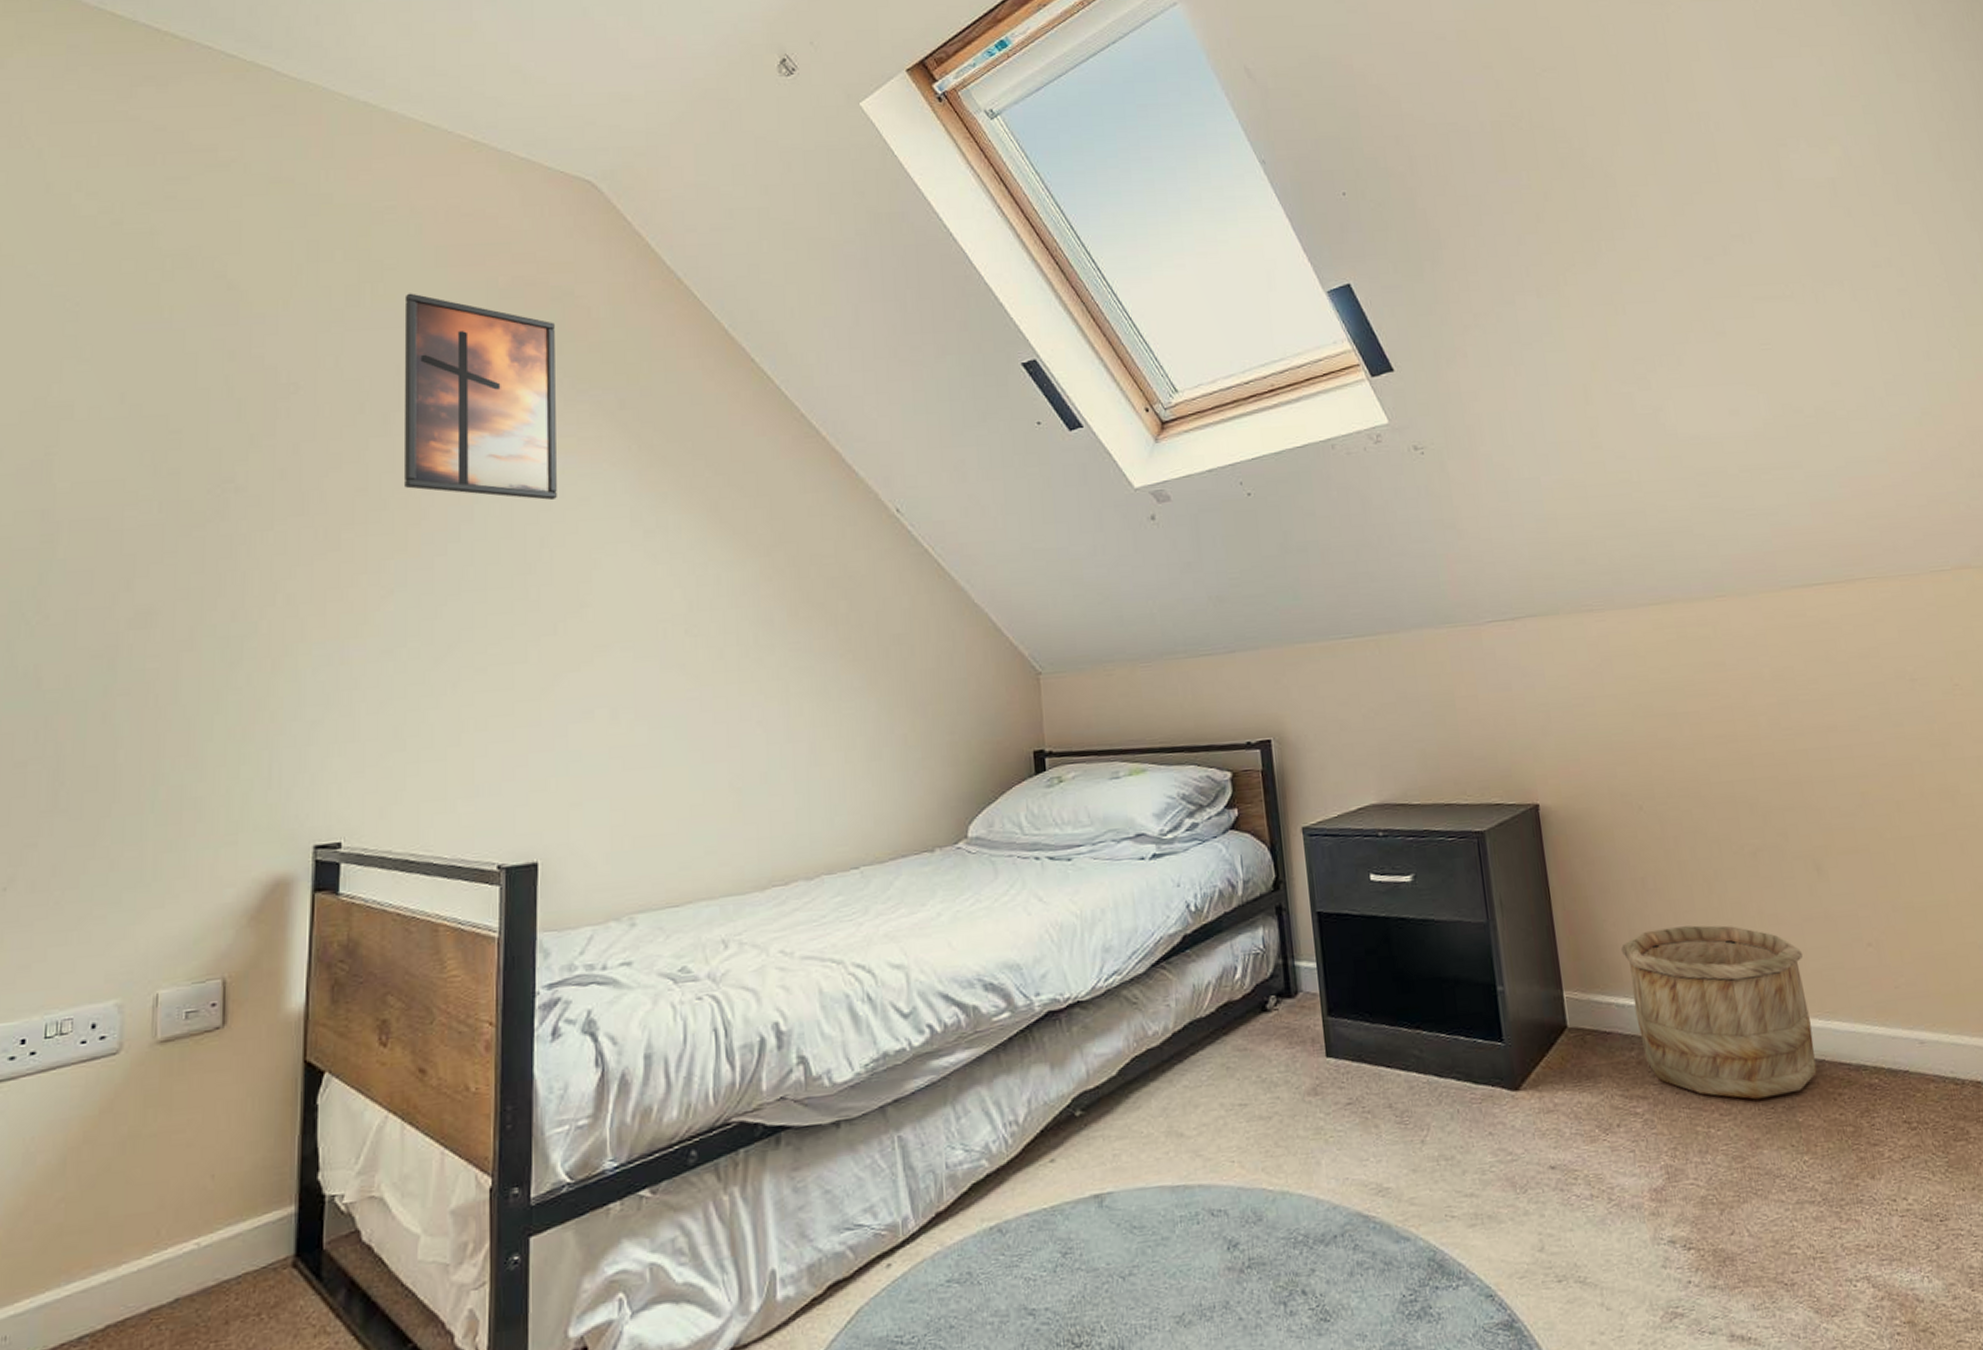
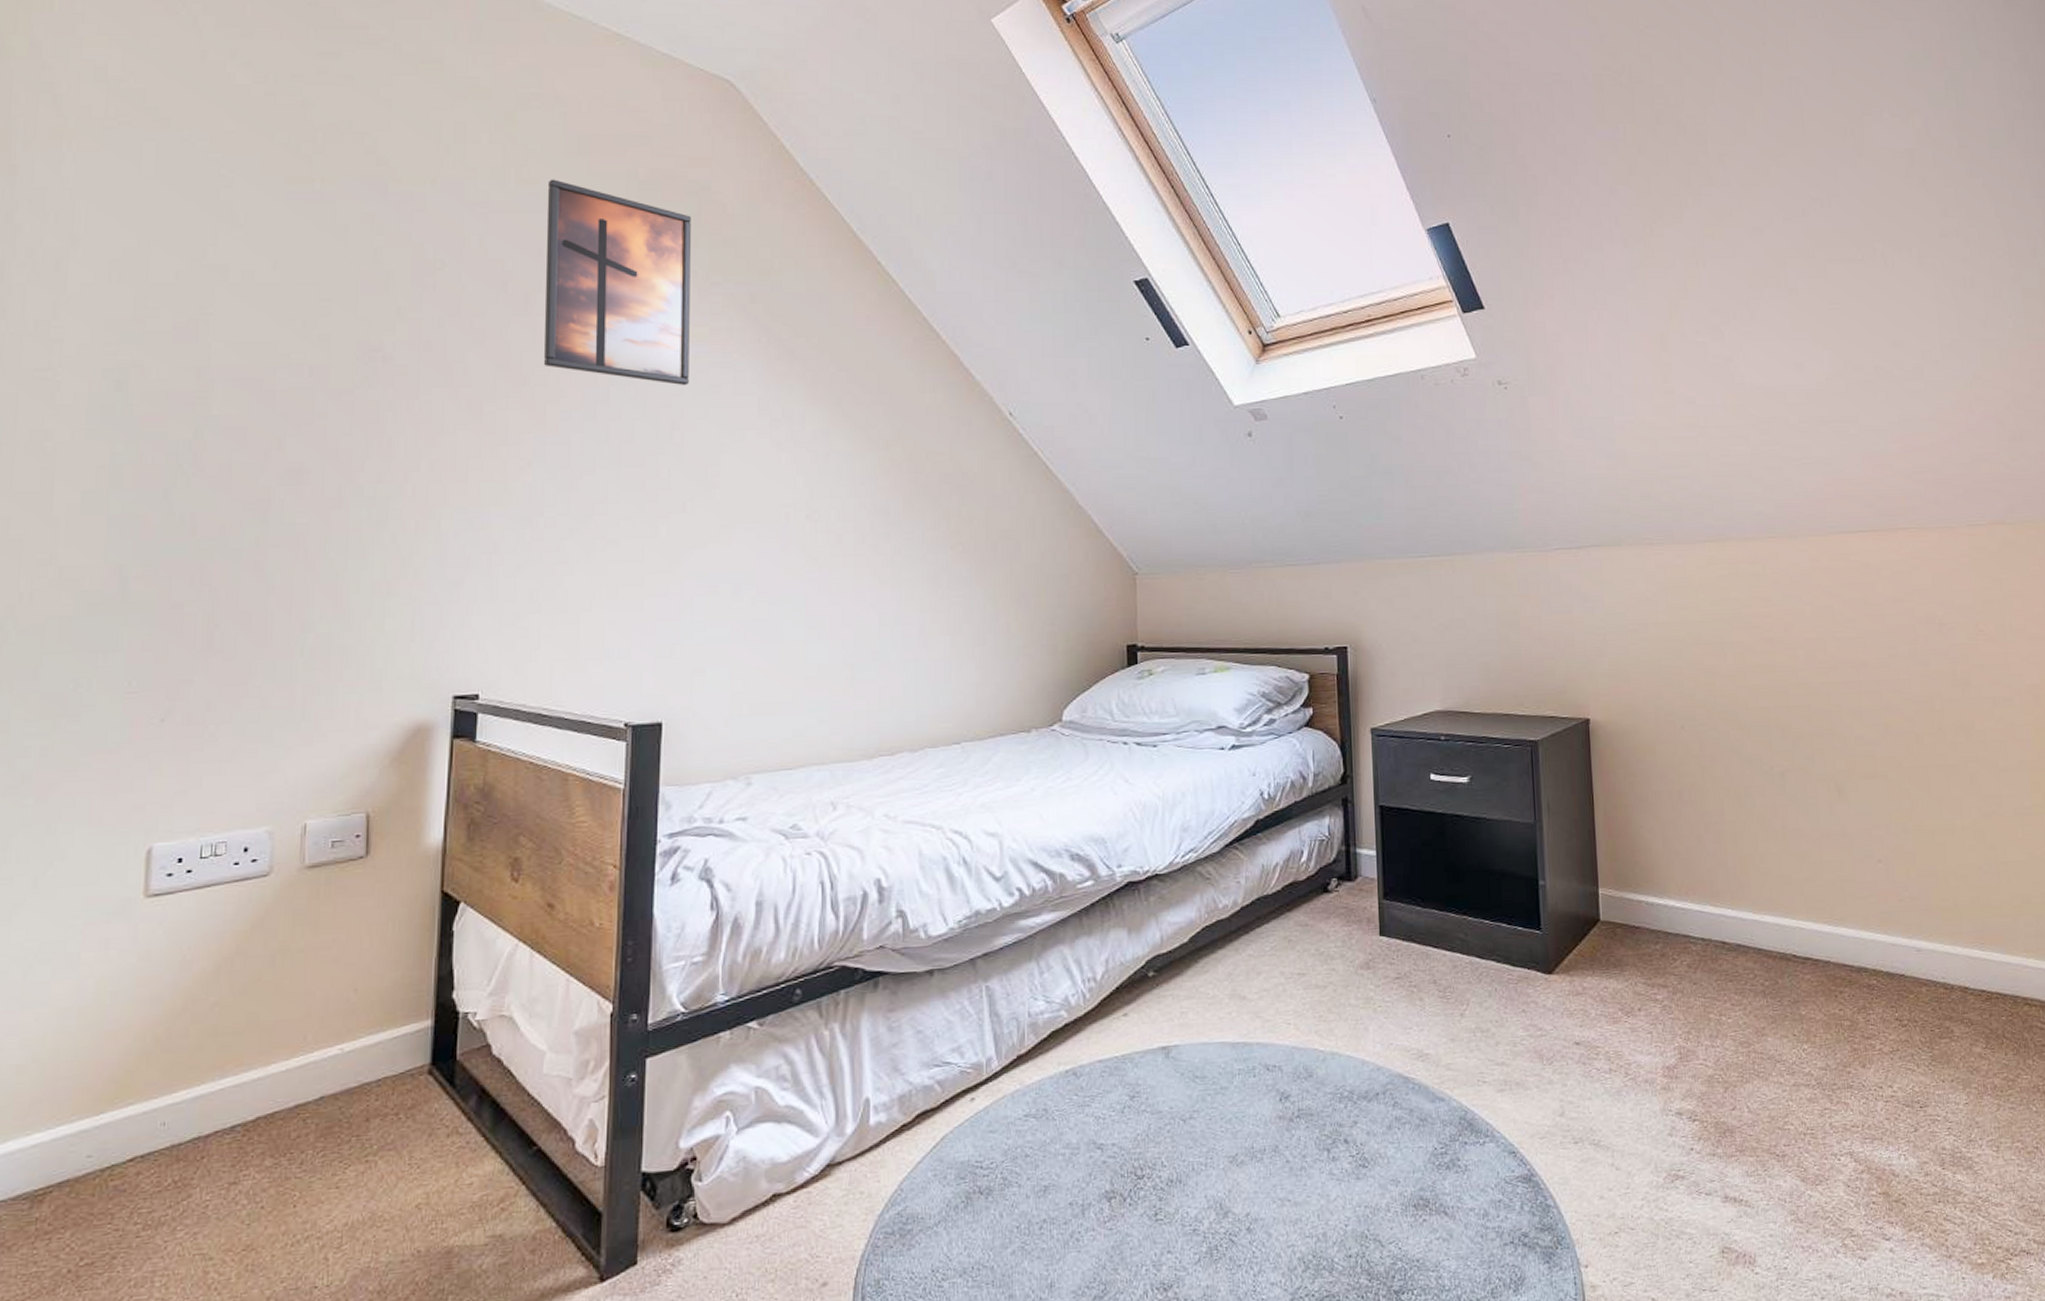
wooden bucket: present [1620,925,1817,1100] -> none [1654,835,1822,993]

